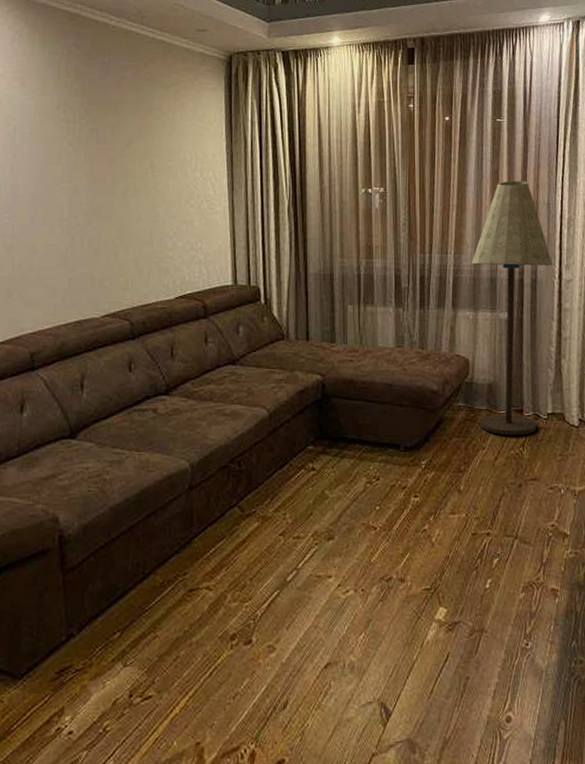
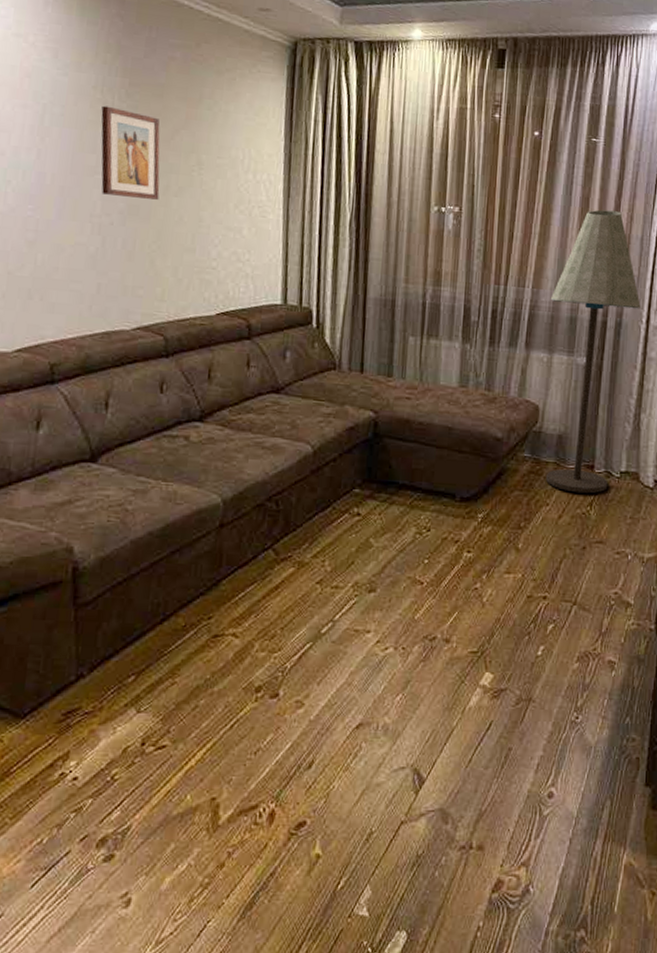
wall art: none [64,123,119,201] -> present [101,105,160,200]

